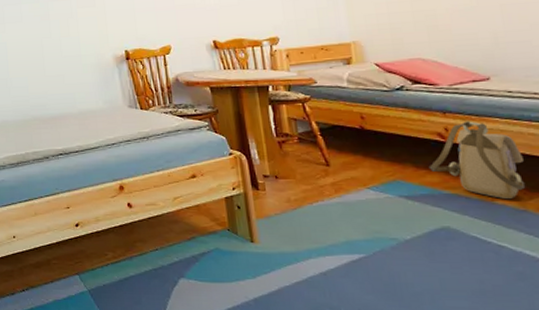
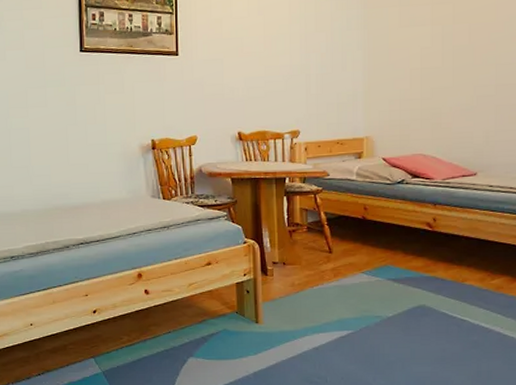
backpack: present [428,121,526,200] -> none [415,212,492,281]

